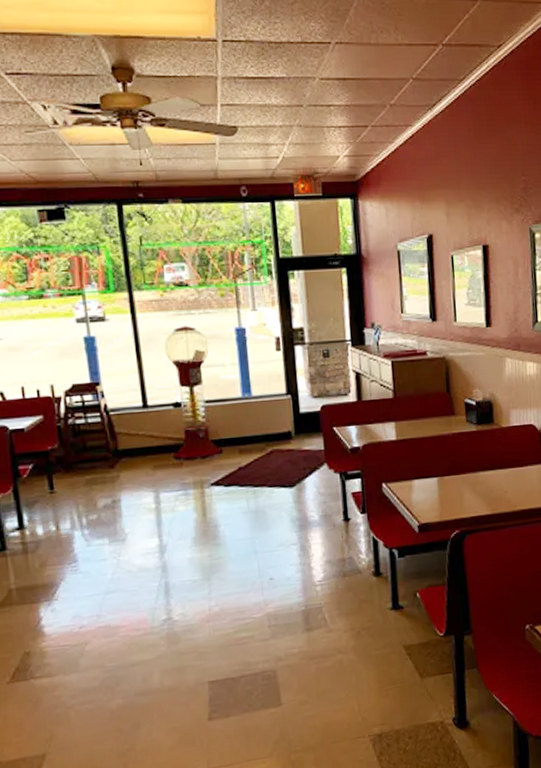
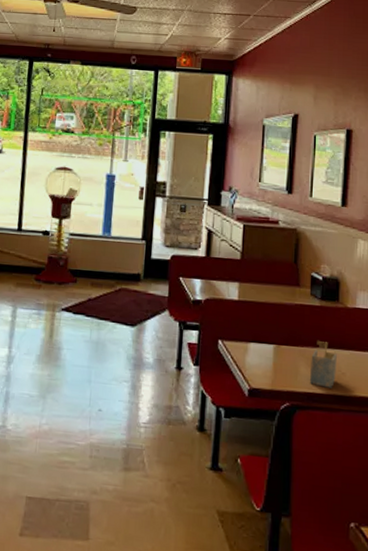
napkin holder: none [474,464,499,509] -> present [310,340,337,388]

